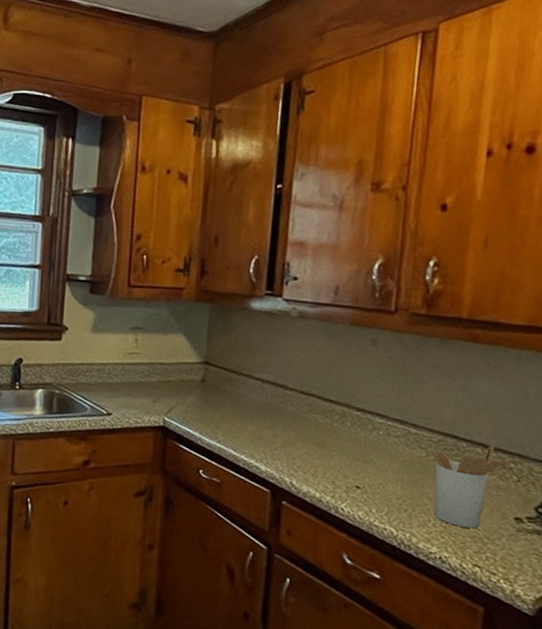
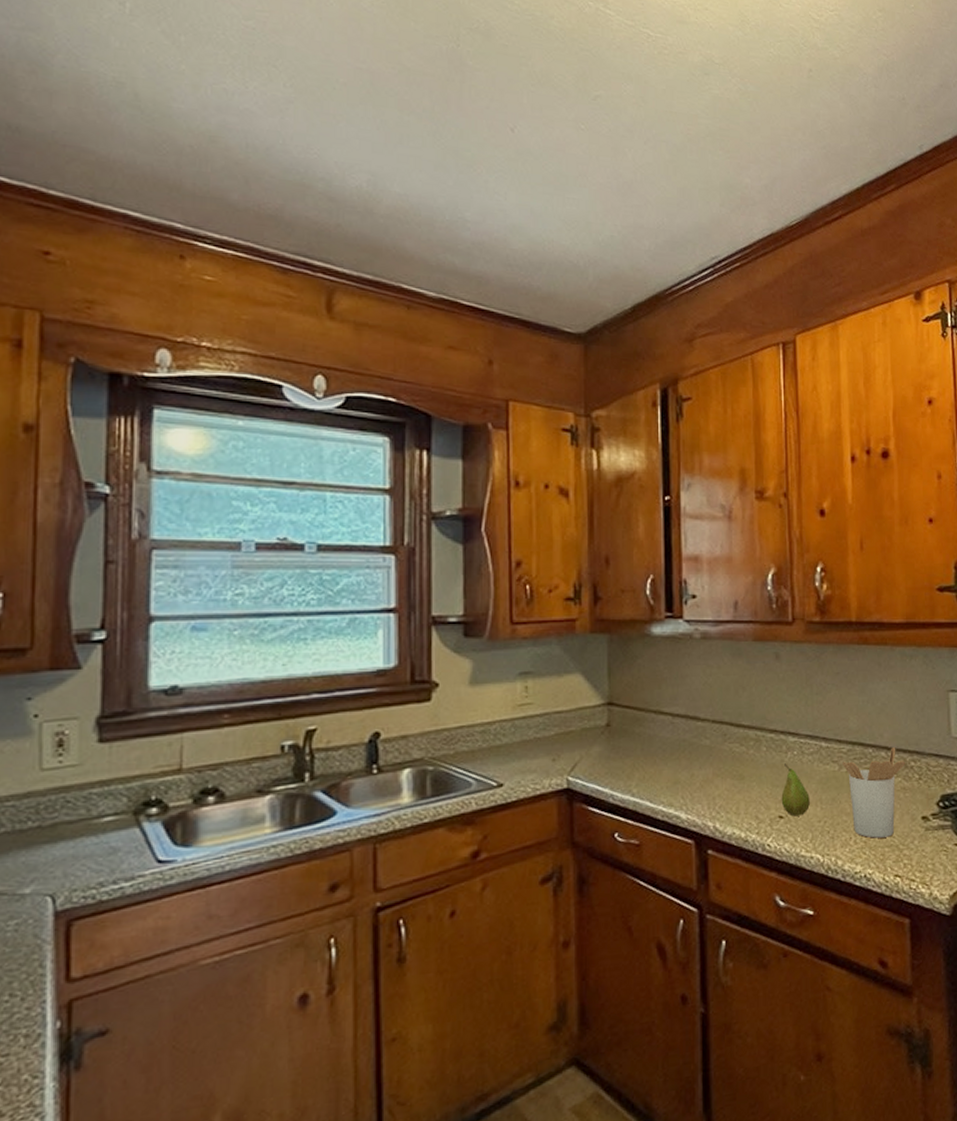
fruit: none [360,441,391,491] -> present [781,764,810,817]

